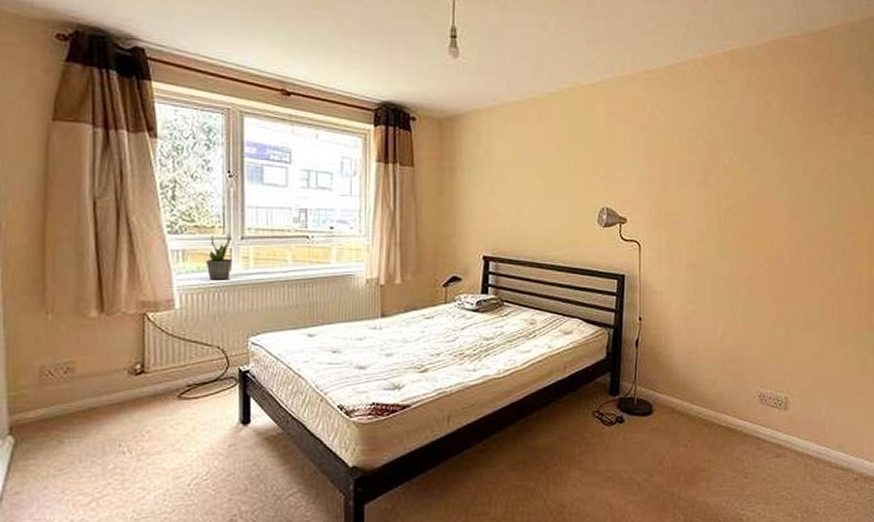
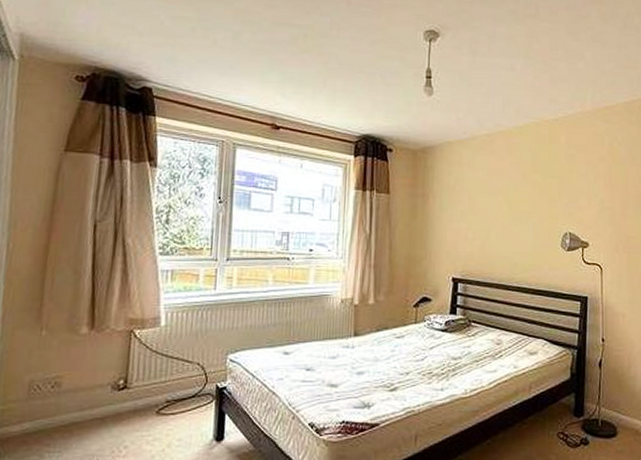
potted plant: present [205,233,232,280] -> none [192,255,217,299]

